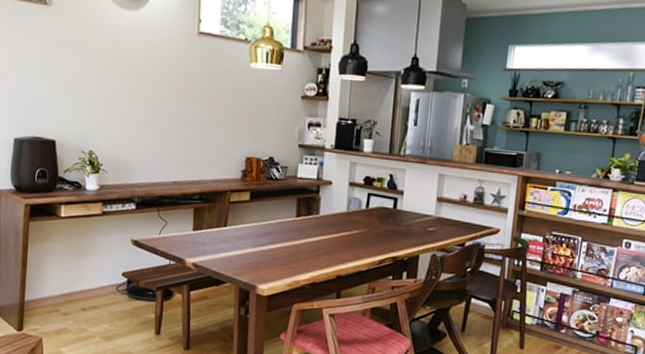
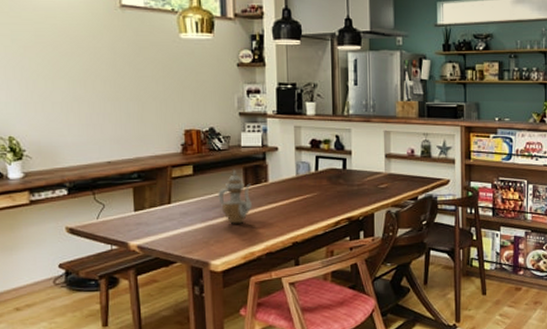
teapot: none [271,200,303,252] -> present [218,170,252,224]

